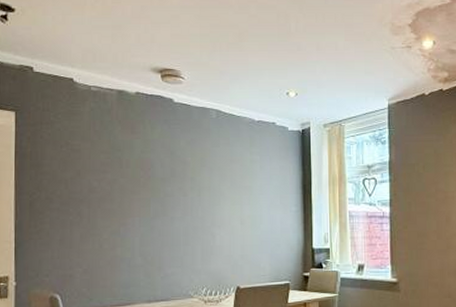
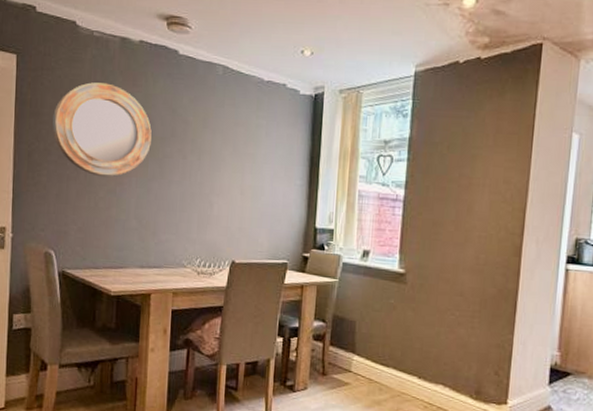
home mirror: none [54,132,152,220] -> present [52,82,152,177]

